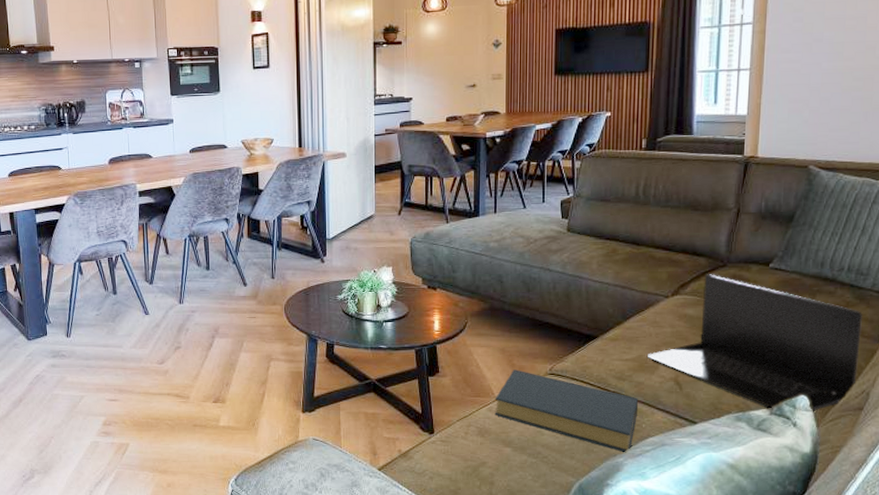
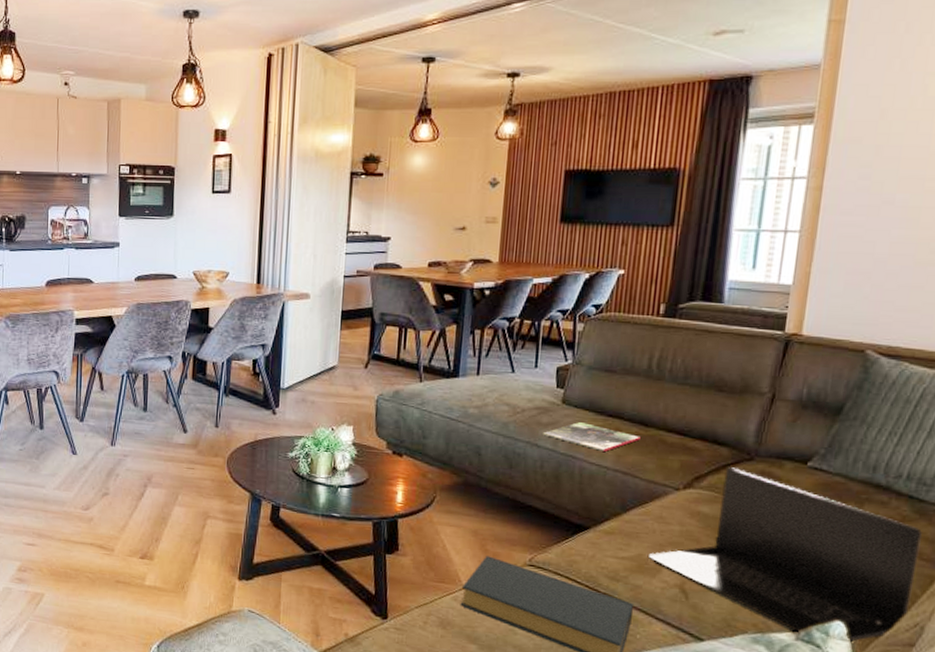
magazine: none [553,247,634,270] -> present [543,422,641,451]

